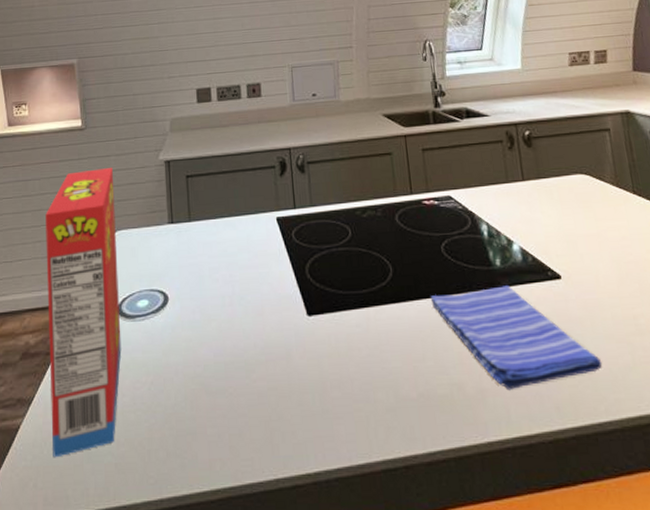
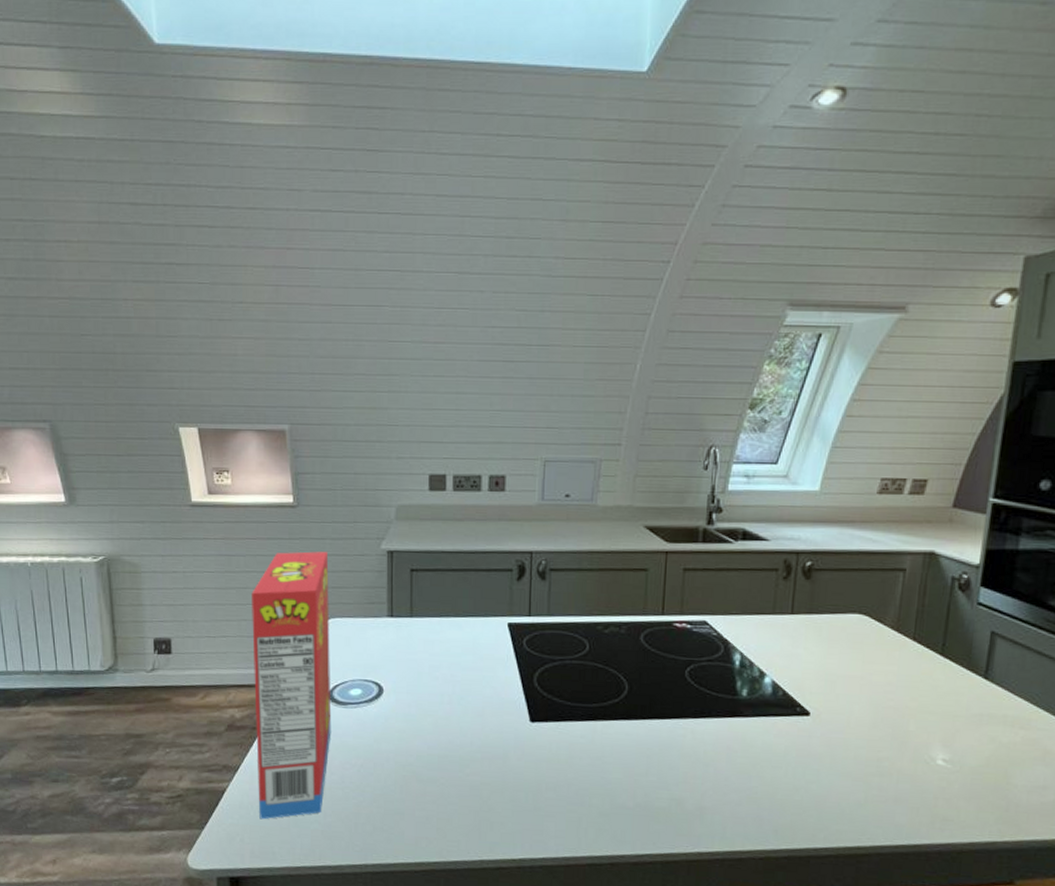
dish towel: present [430,285,603,391] -> none [664,716,833,811]

